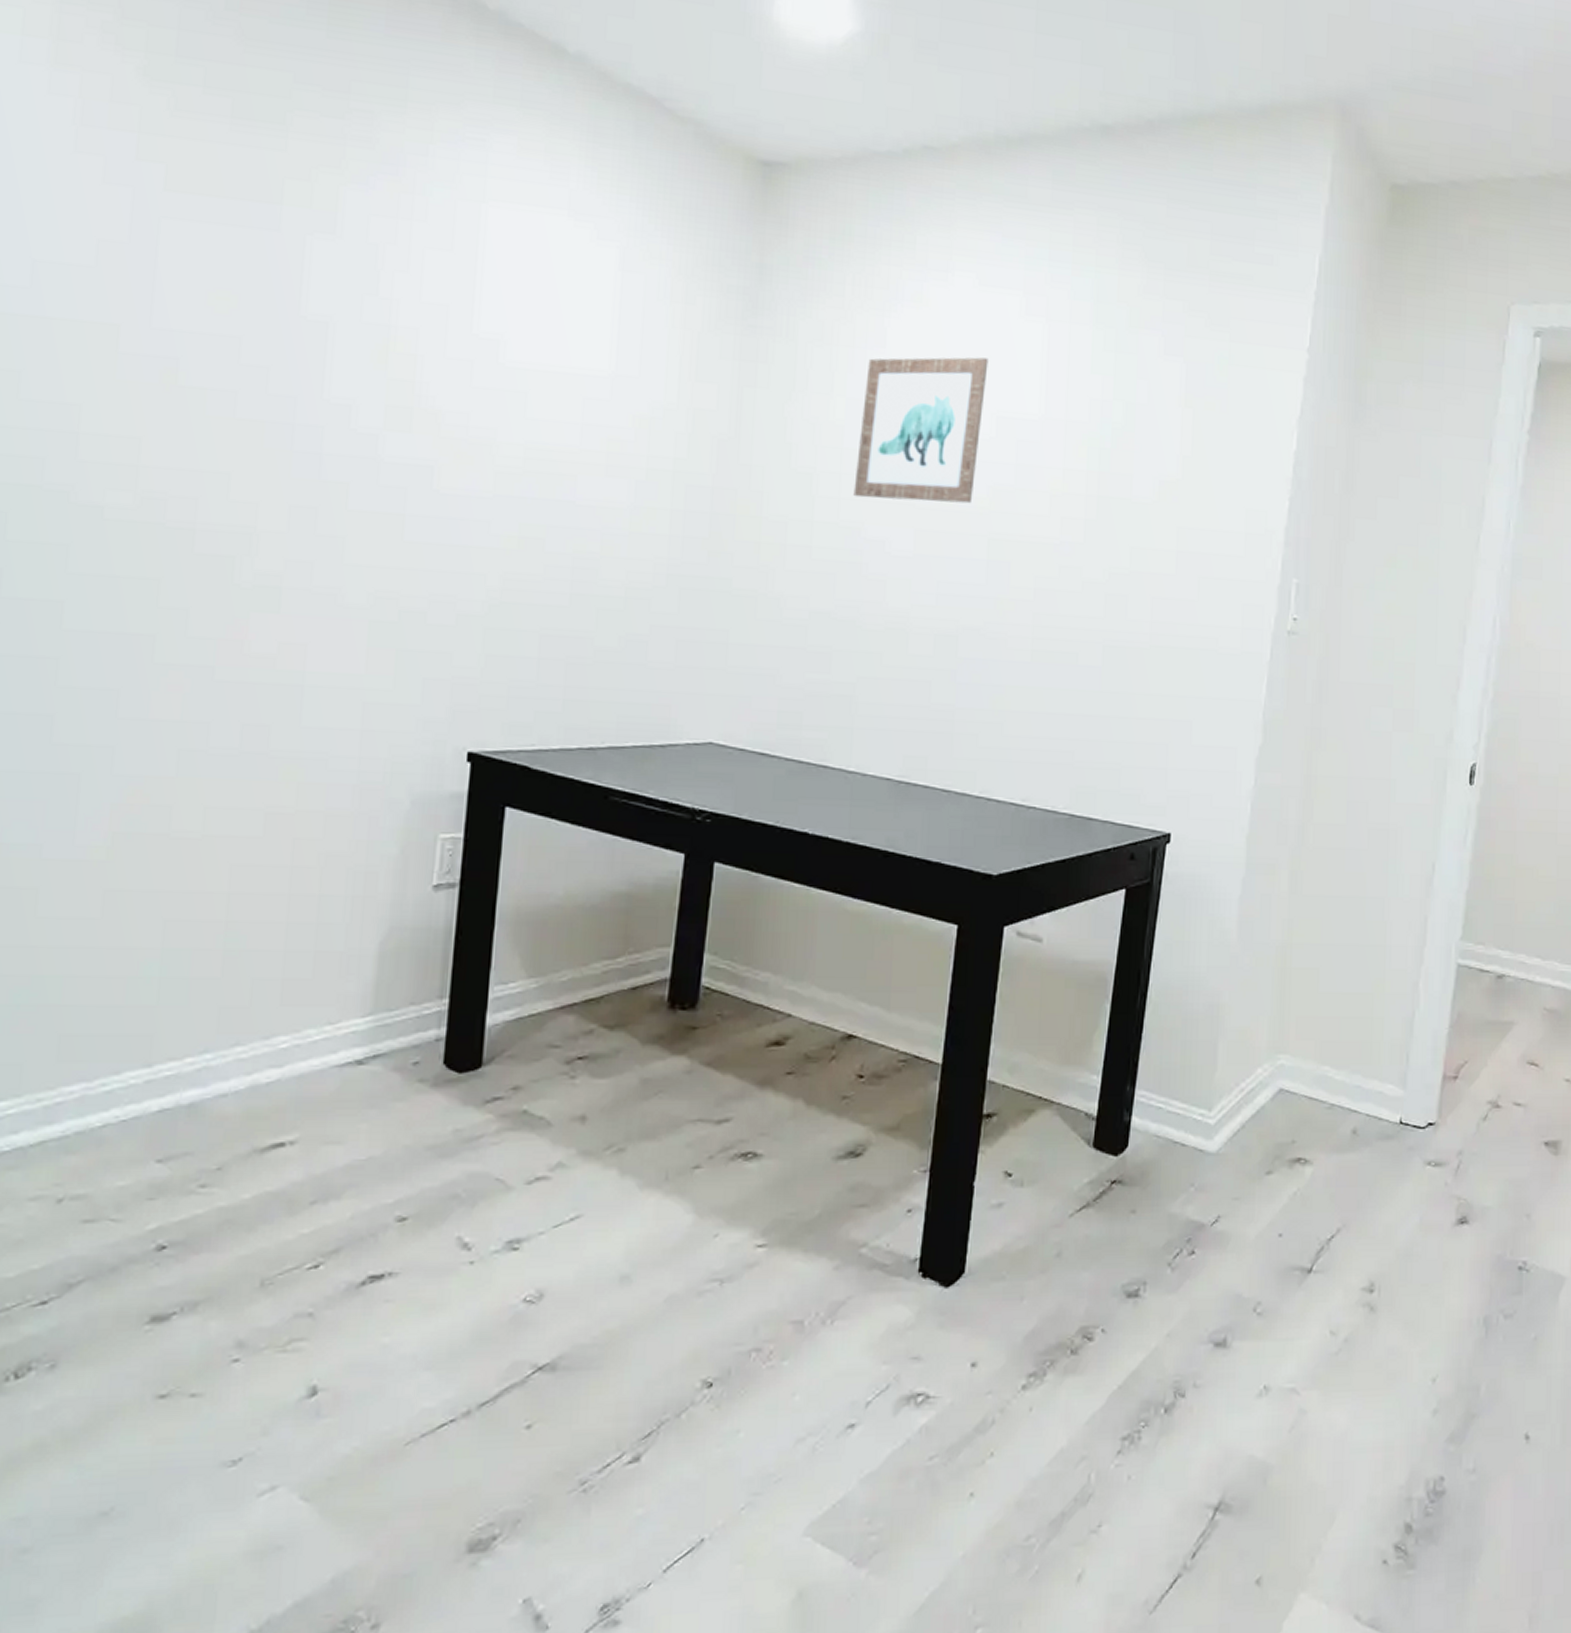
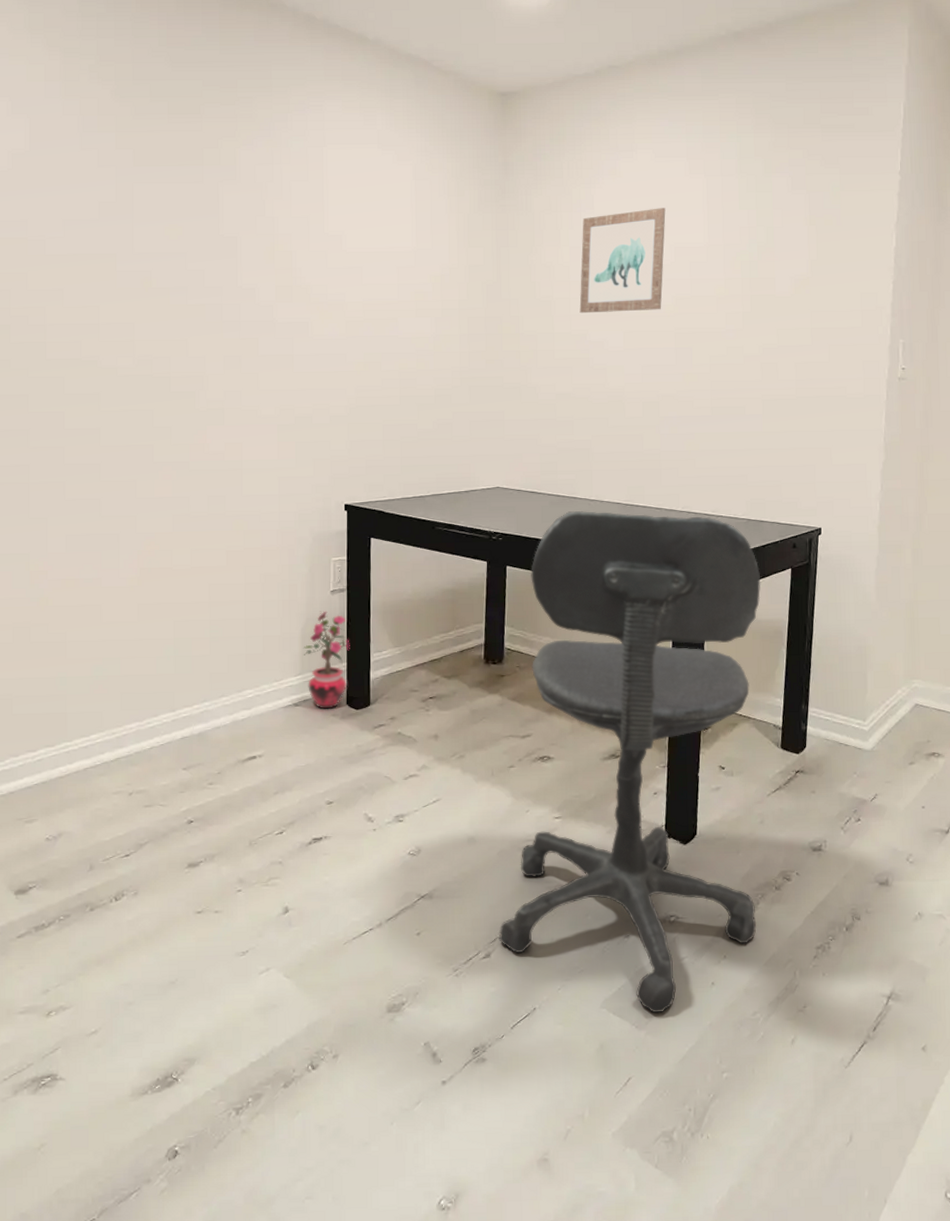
potted plant: none [379,916,458,1071] -> present [303,611,350,709]
office chair: none [655,786,1083,1542] -> present [498,511,761,1013]

